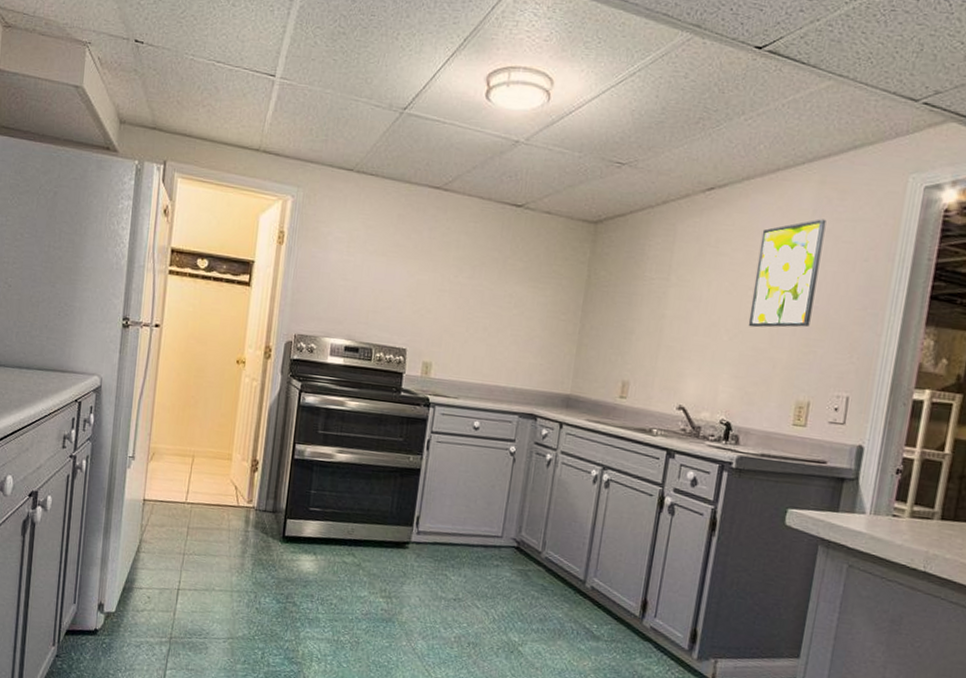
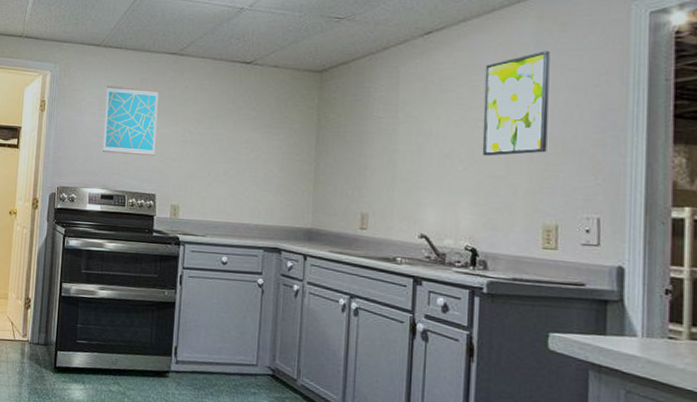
wall art: none [349,219,417,306] -> present [103,85,159,157]

